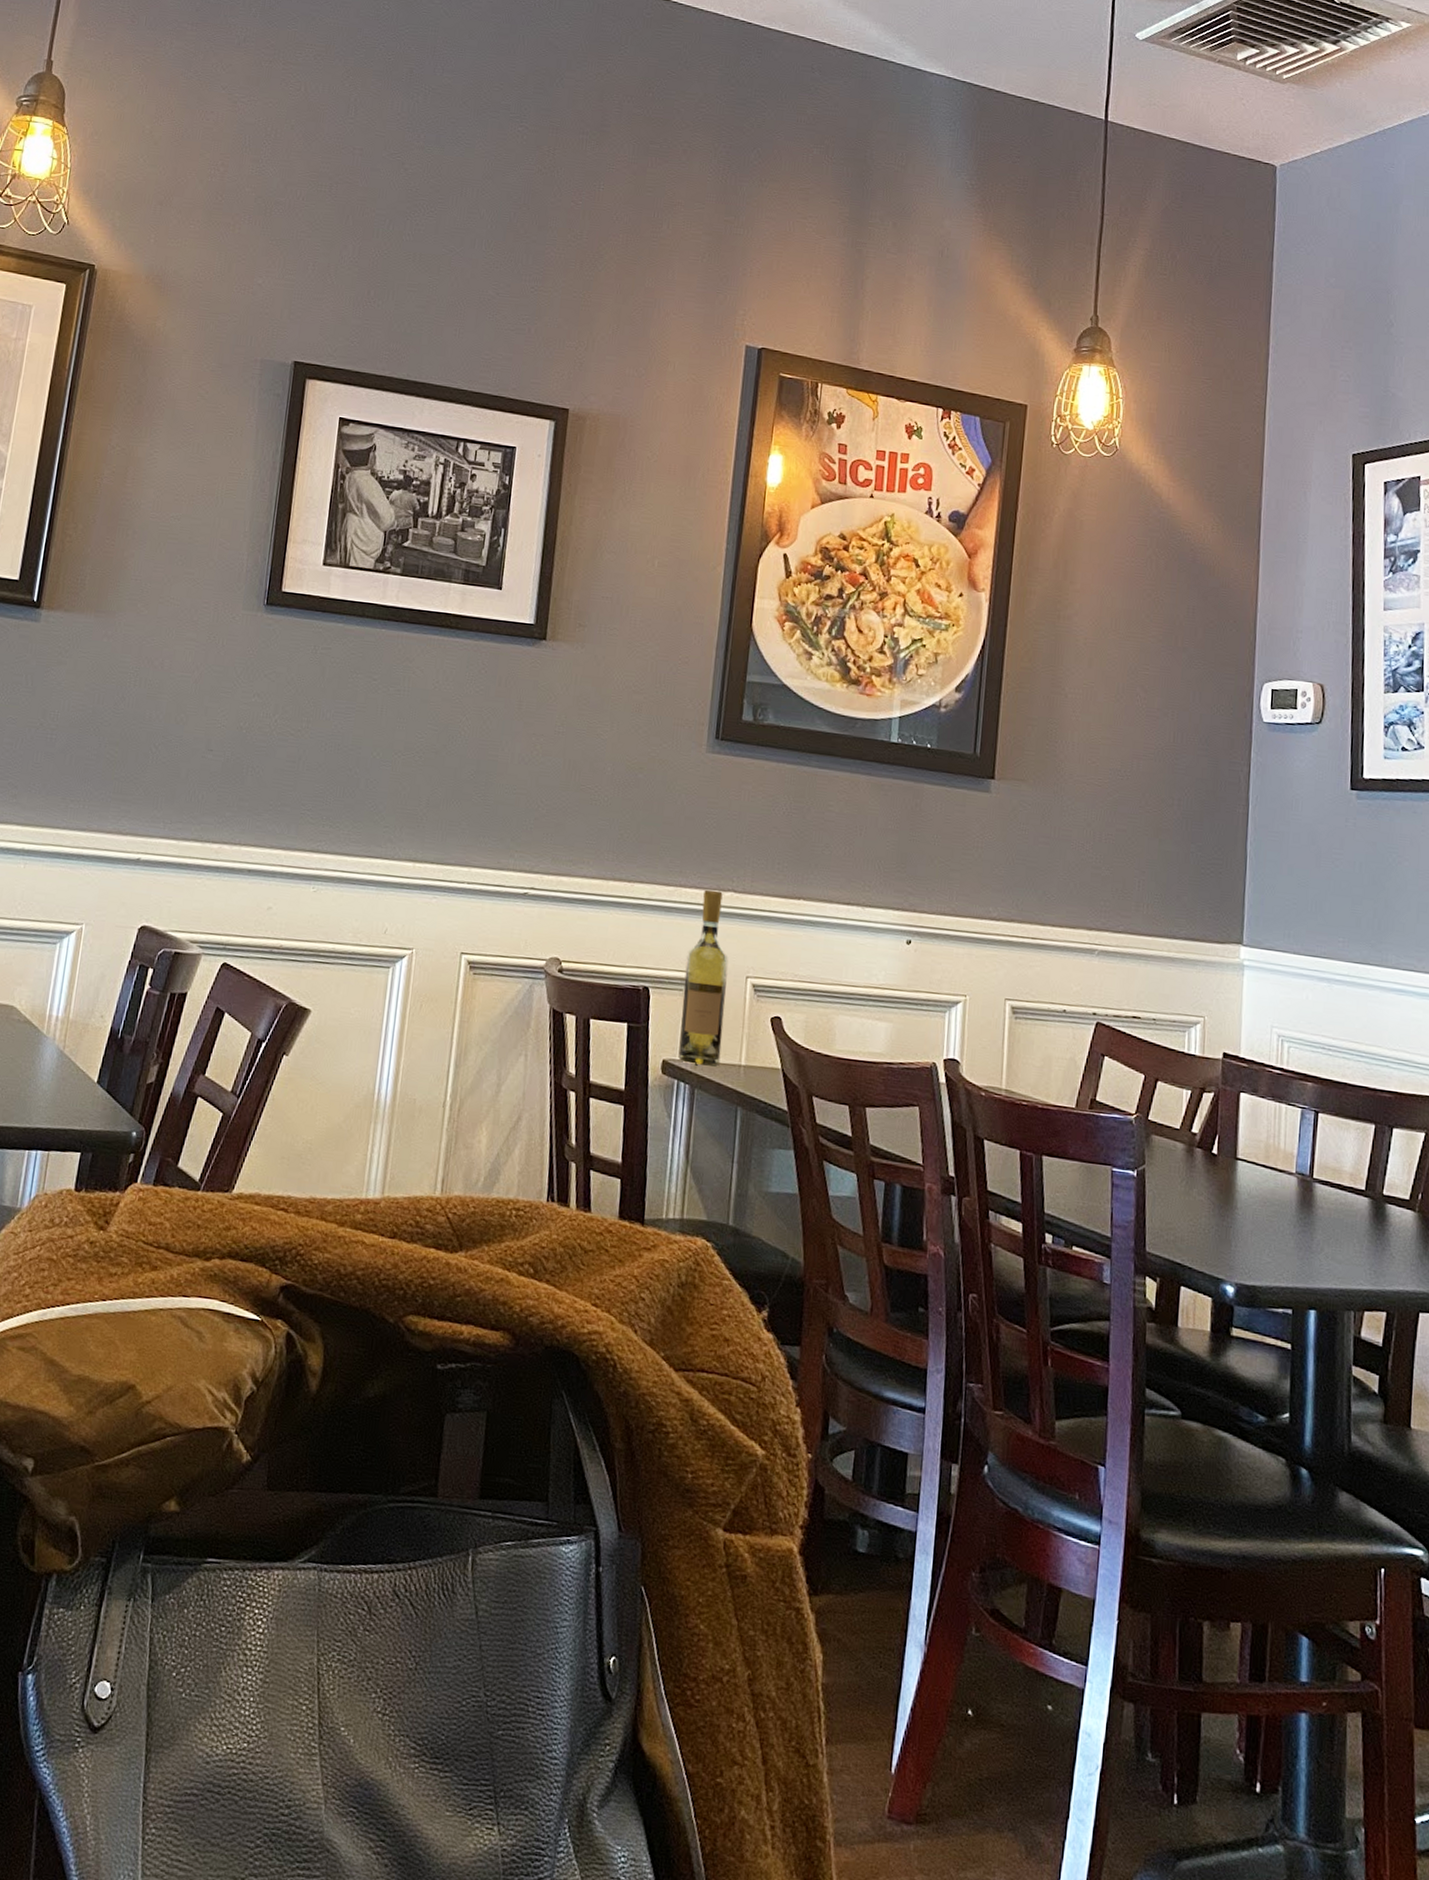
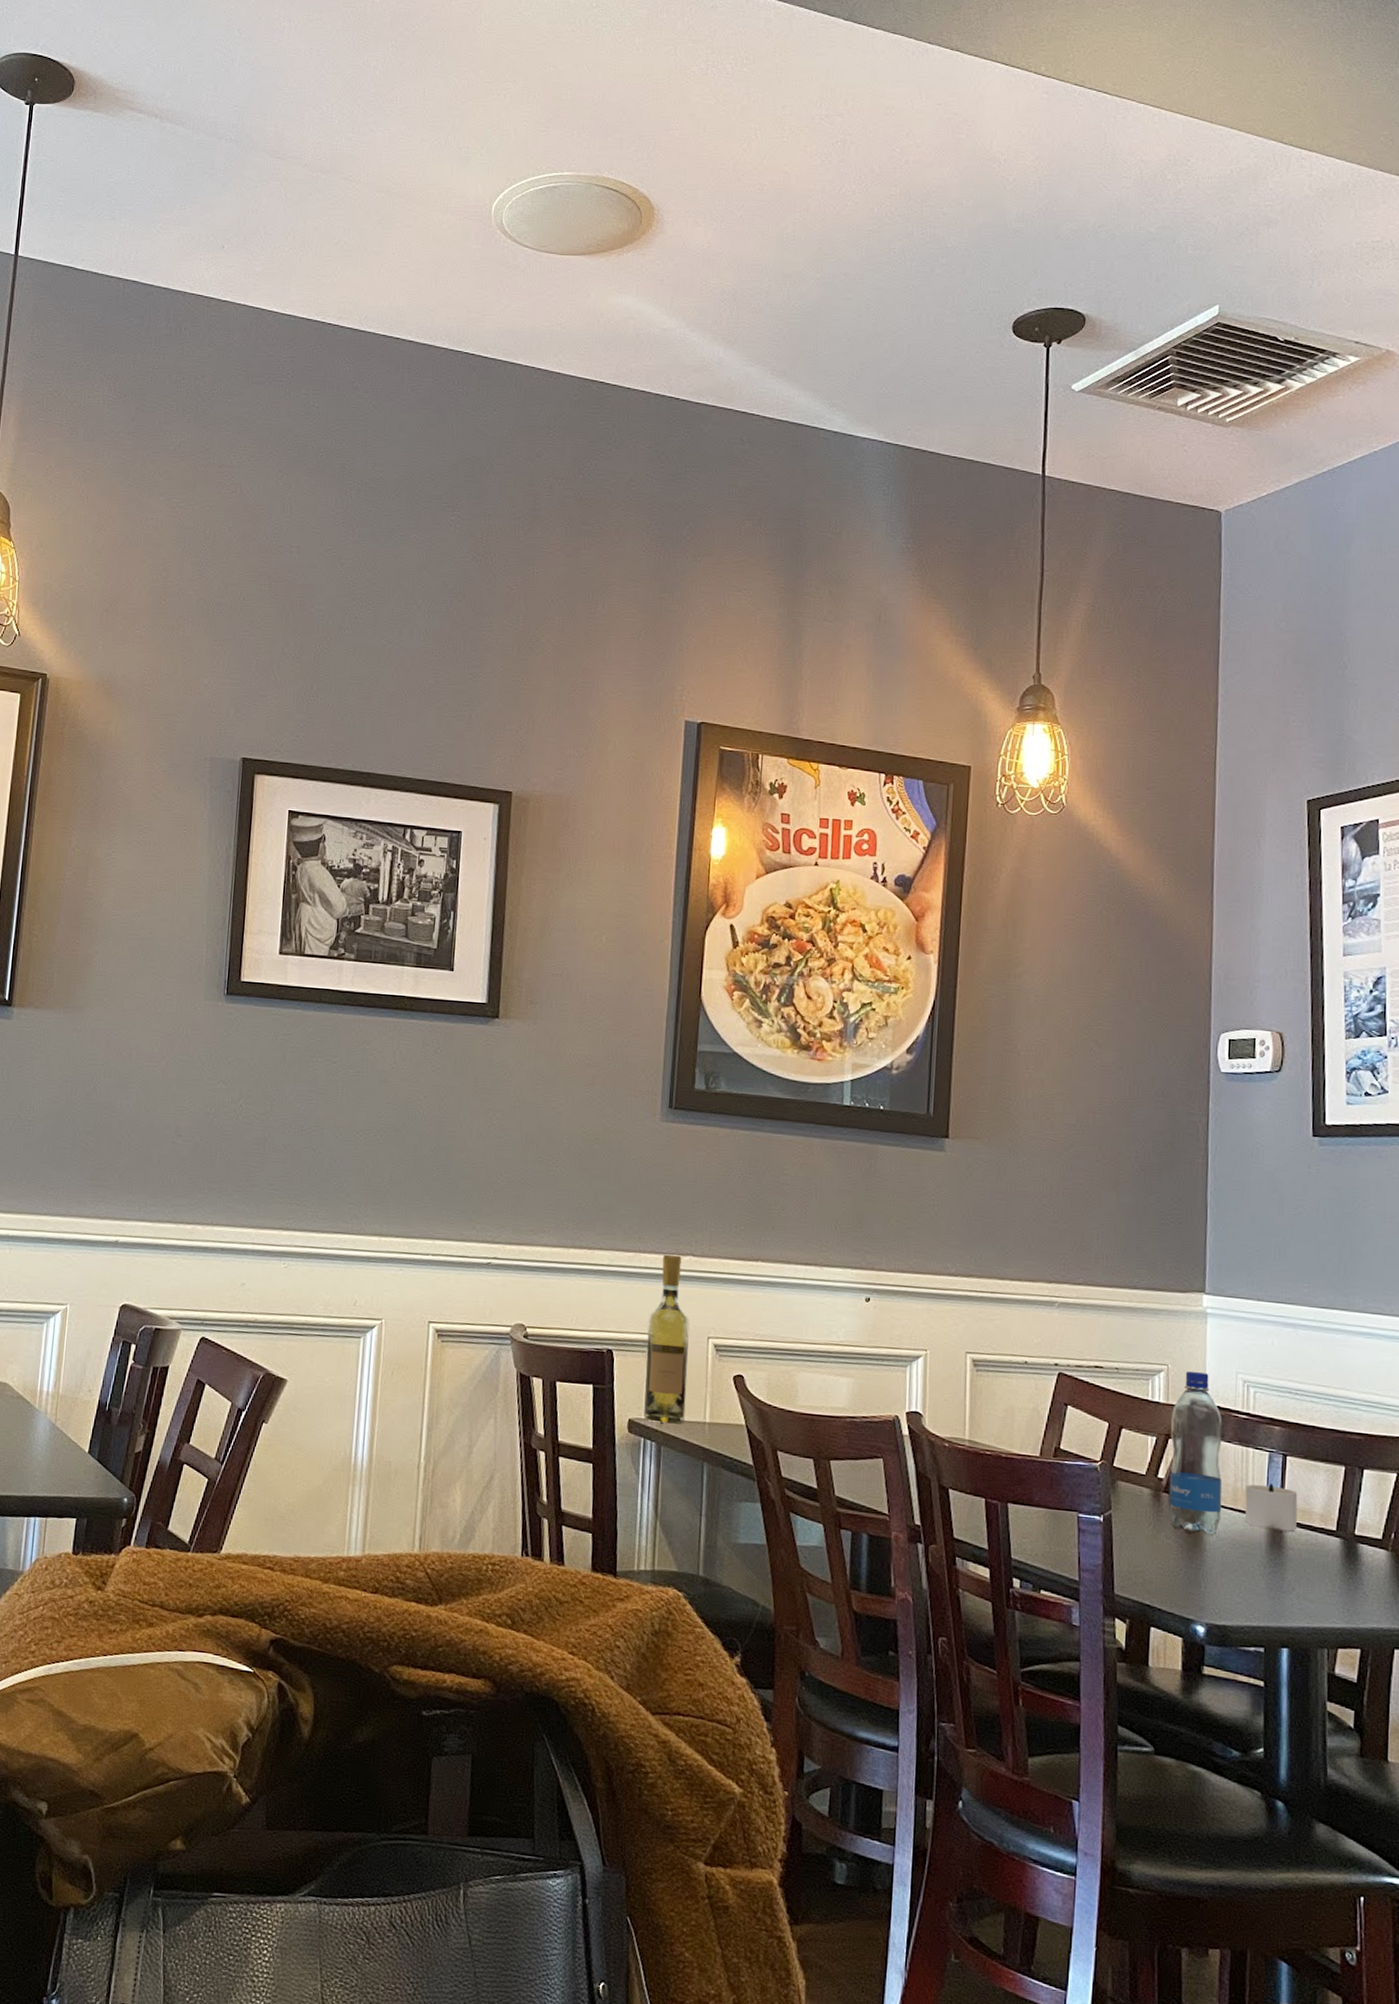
bottle: none [1202,1023,1257,1194] -> present [1168,1371,1223,1536]
candle: none [1276,1141,1329,1191] -> present [1244,1484,1298,1532]

